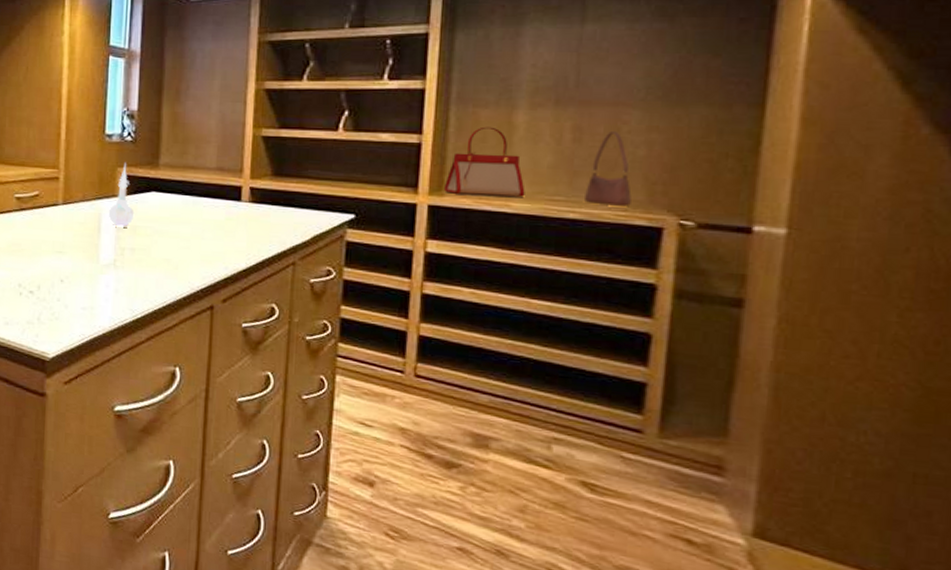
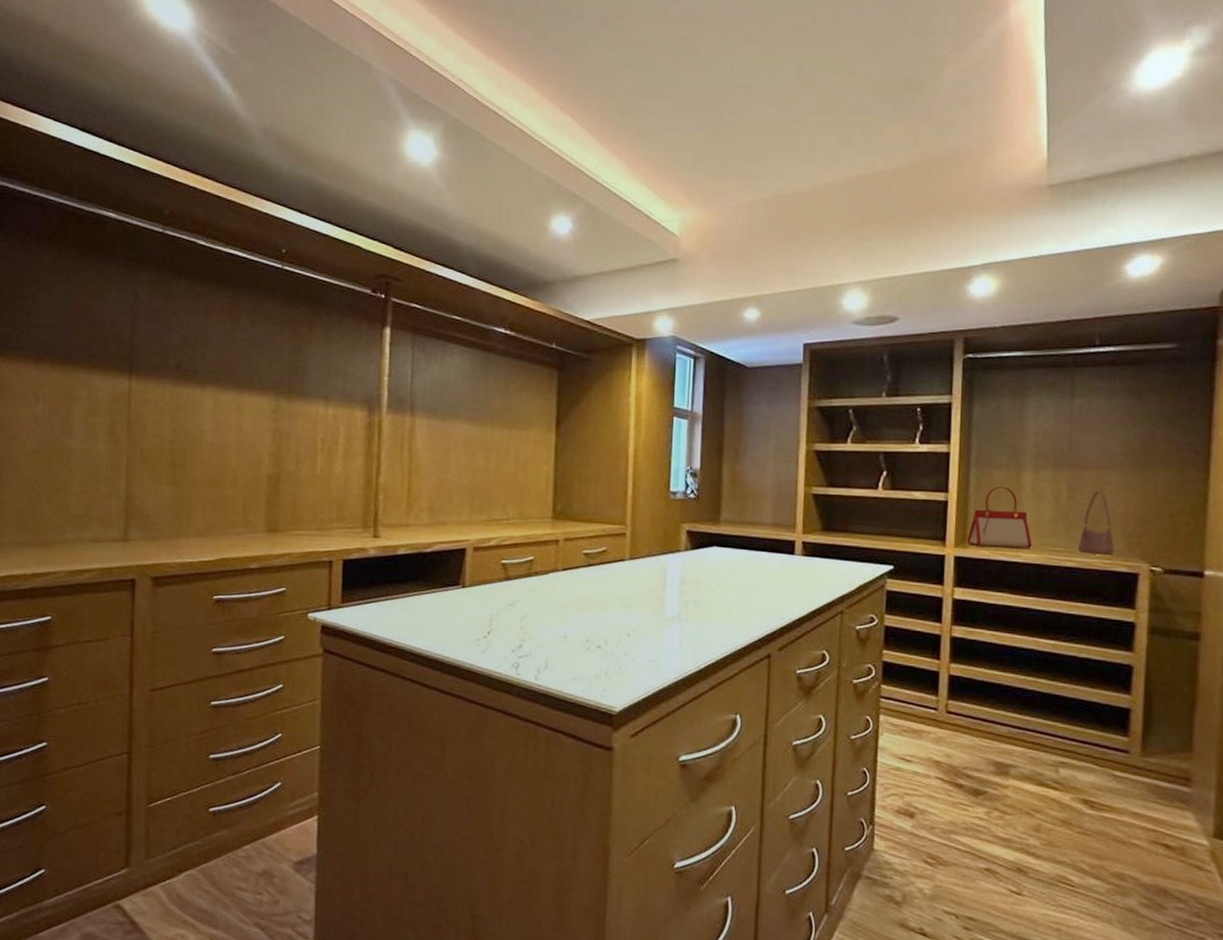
perfume bottle: present [108,162,135,228] -> none [672,519,698,581]

